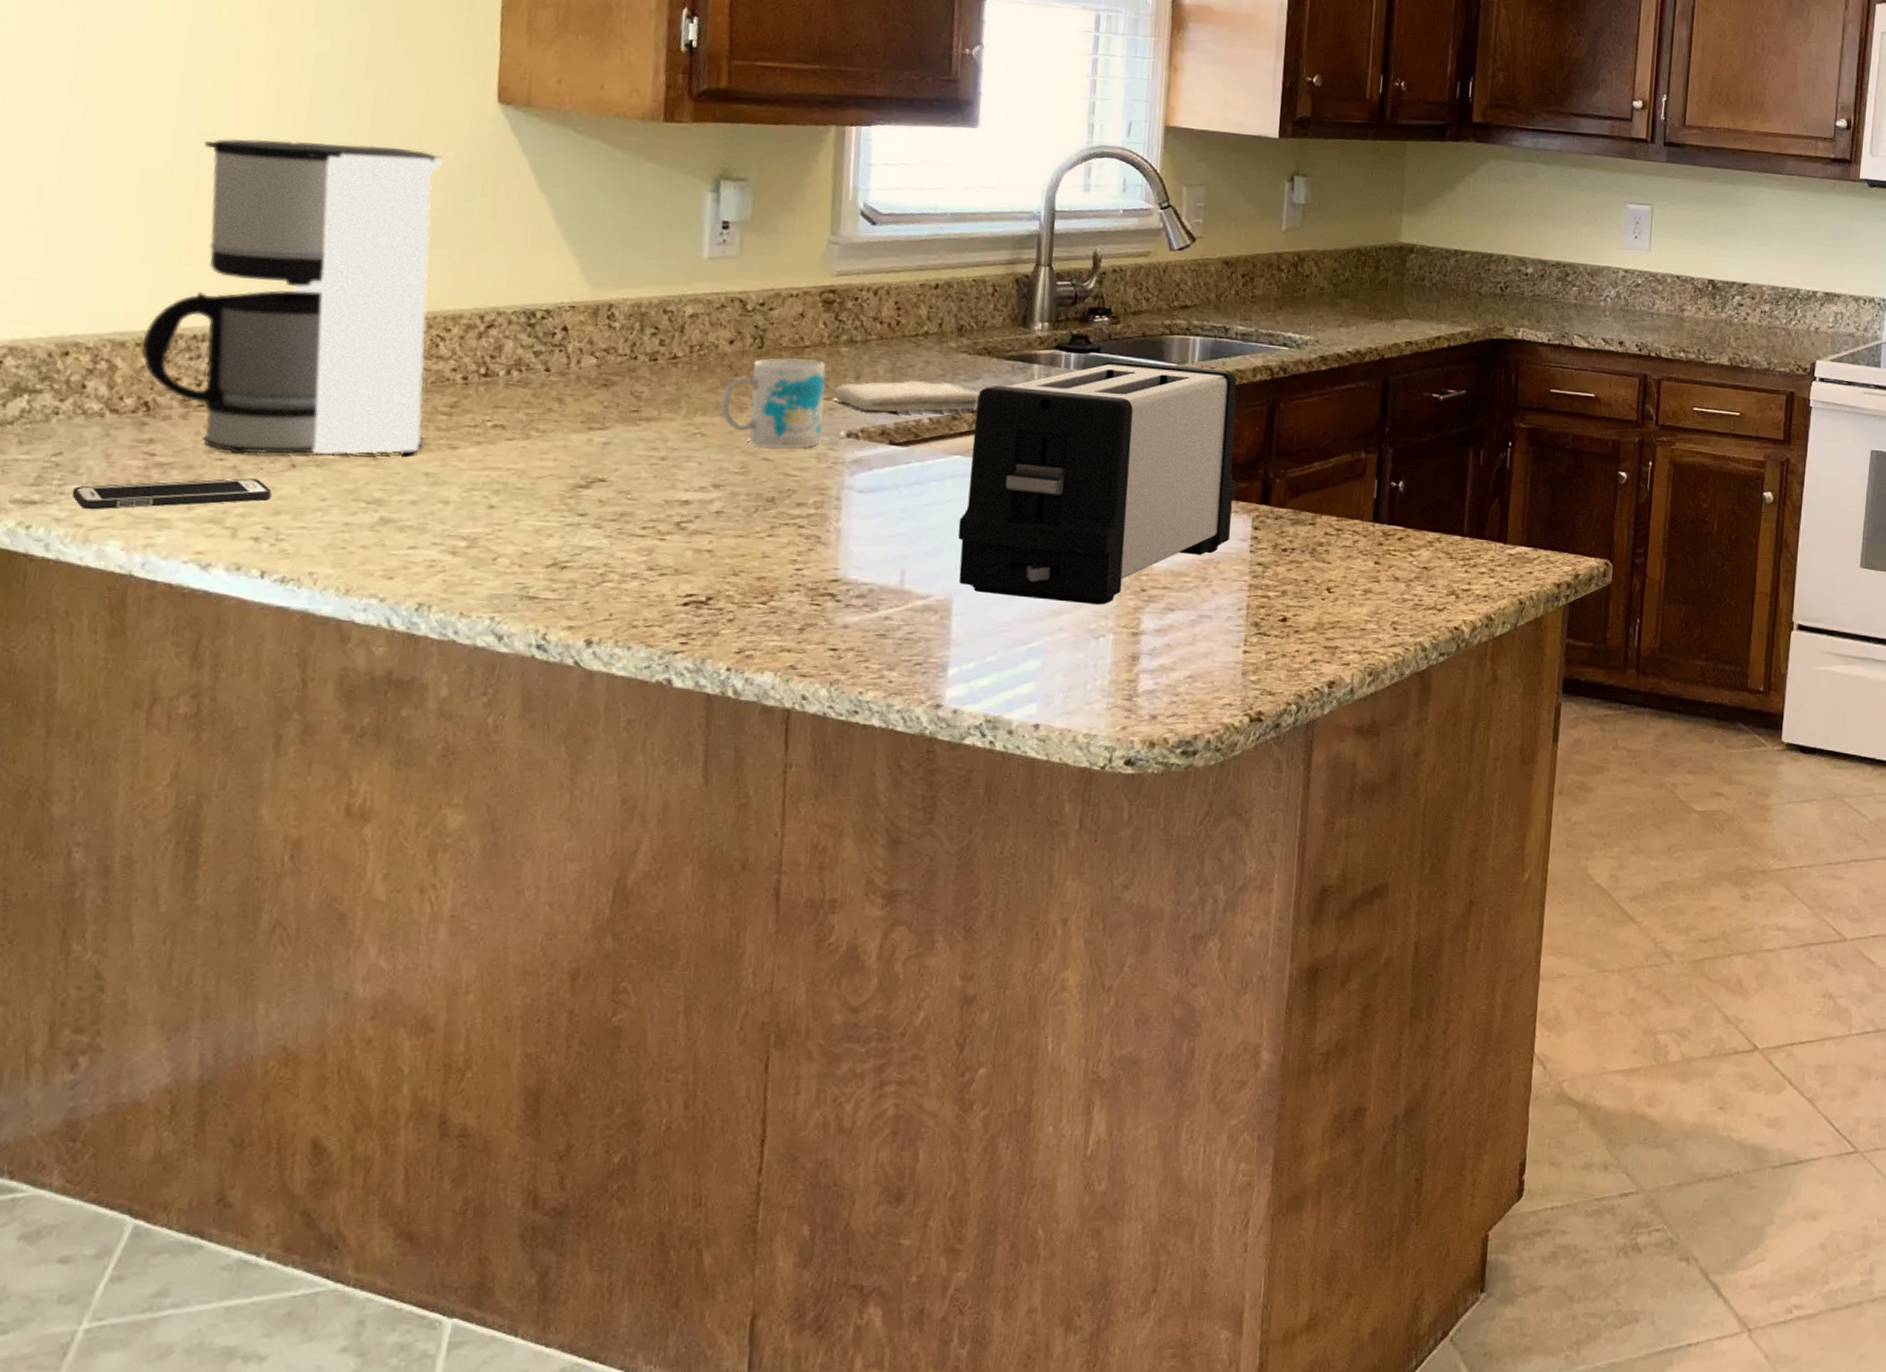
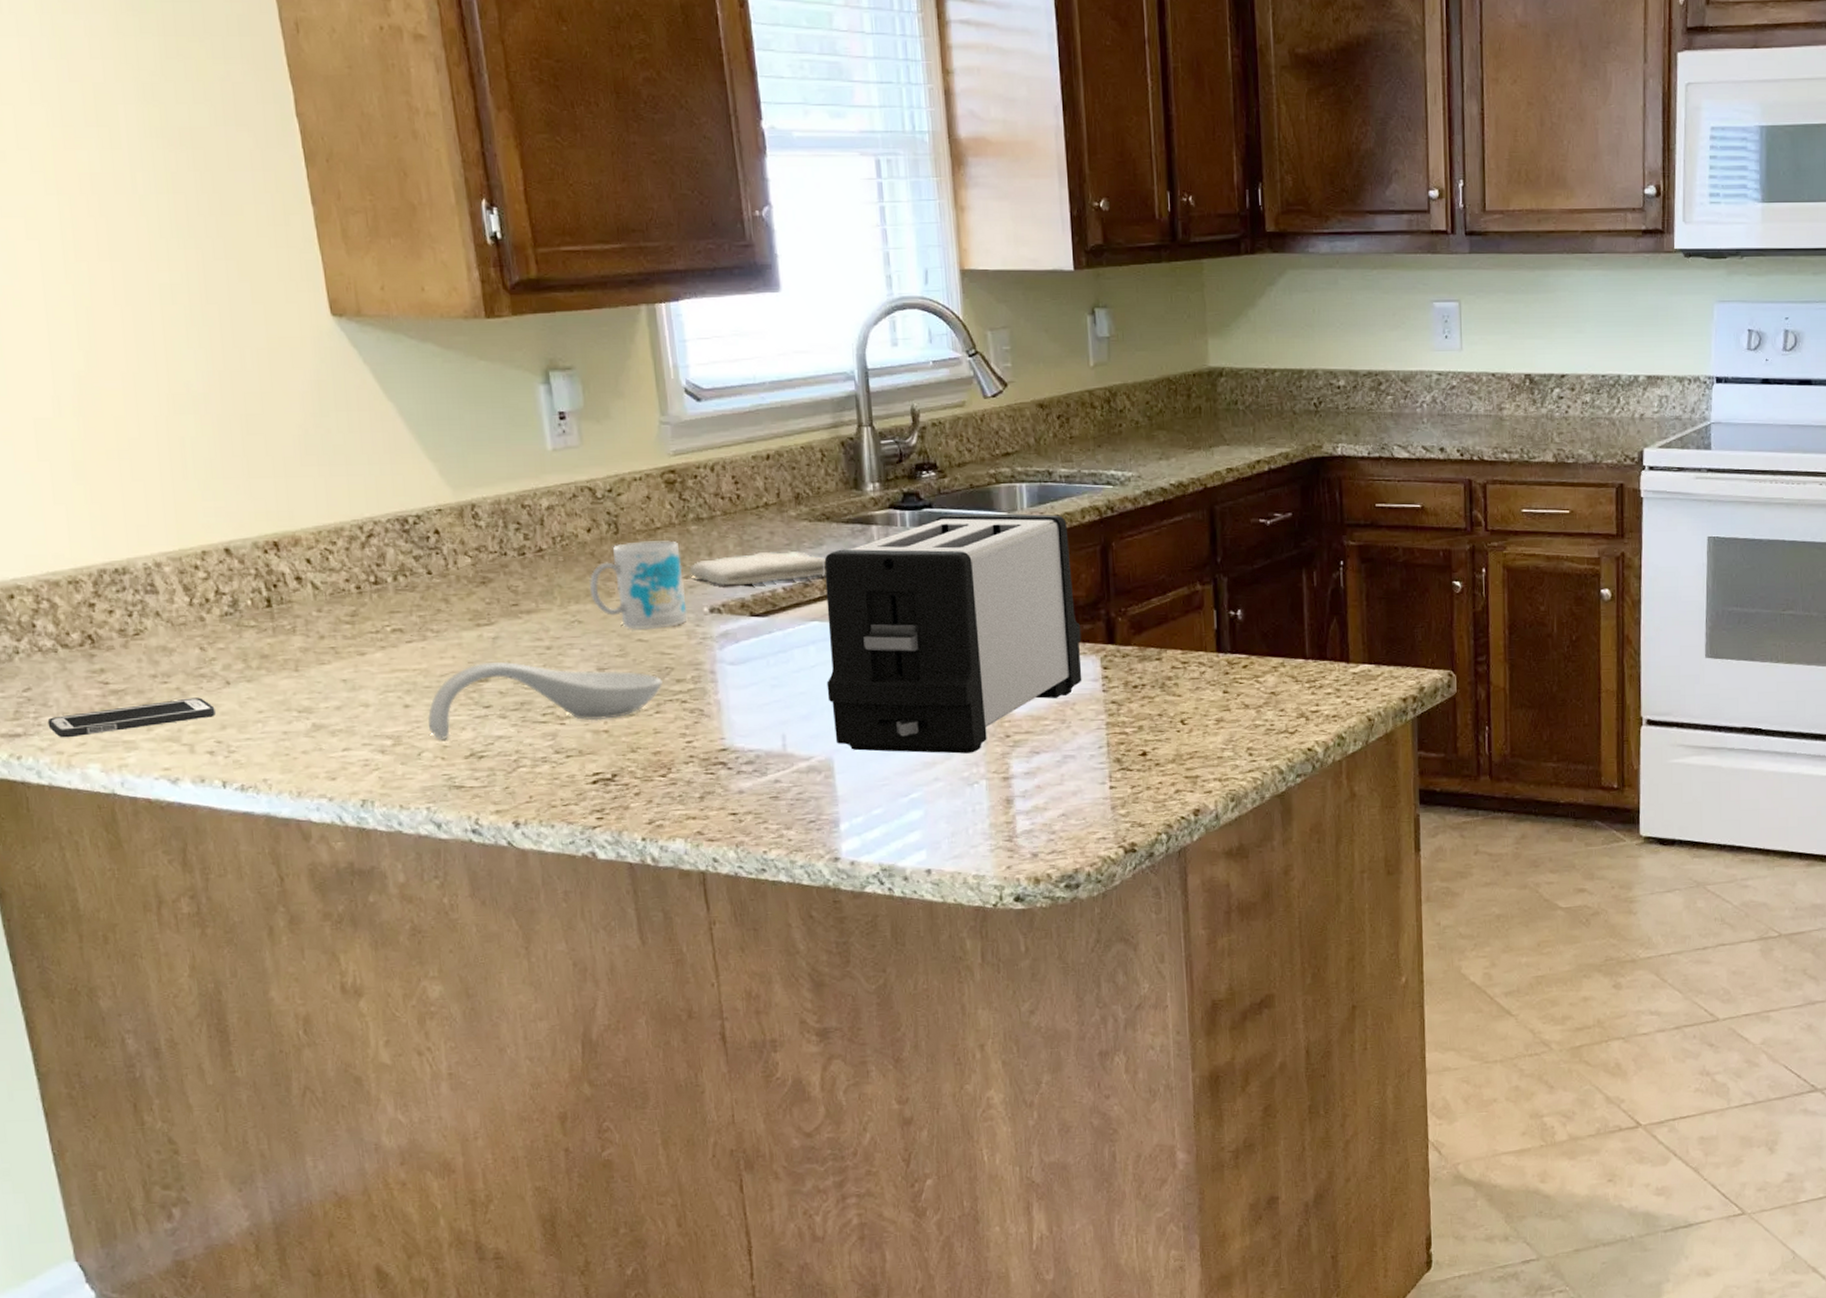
coffee maker: present [142,138,444,455] -> none [73,370,336,677]
spoon rest: none [510,467,782,547] -> present [428,661,663,740]

